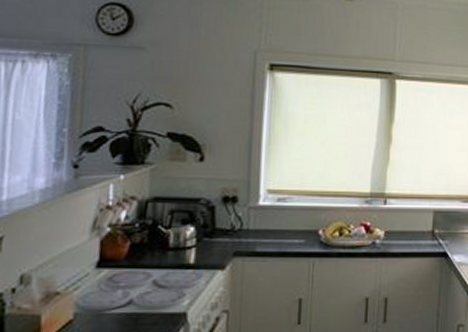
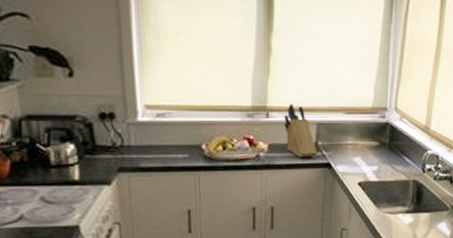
knife block: none [401,191,434,246] -> present [284,104,317,158]

